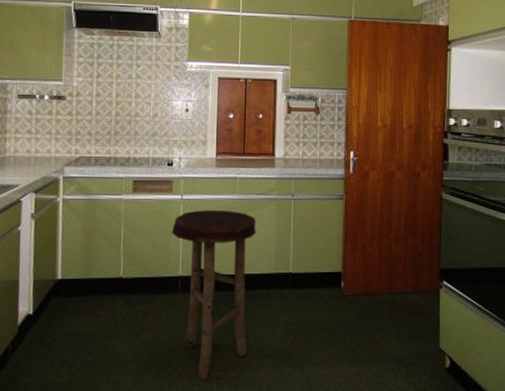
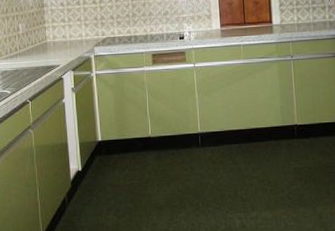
stool: present [171,210,256,380] -> none [188,74,263,220]

